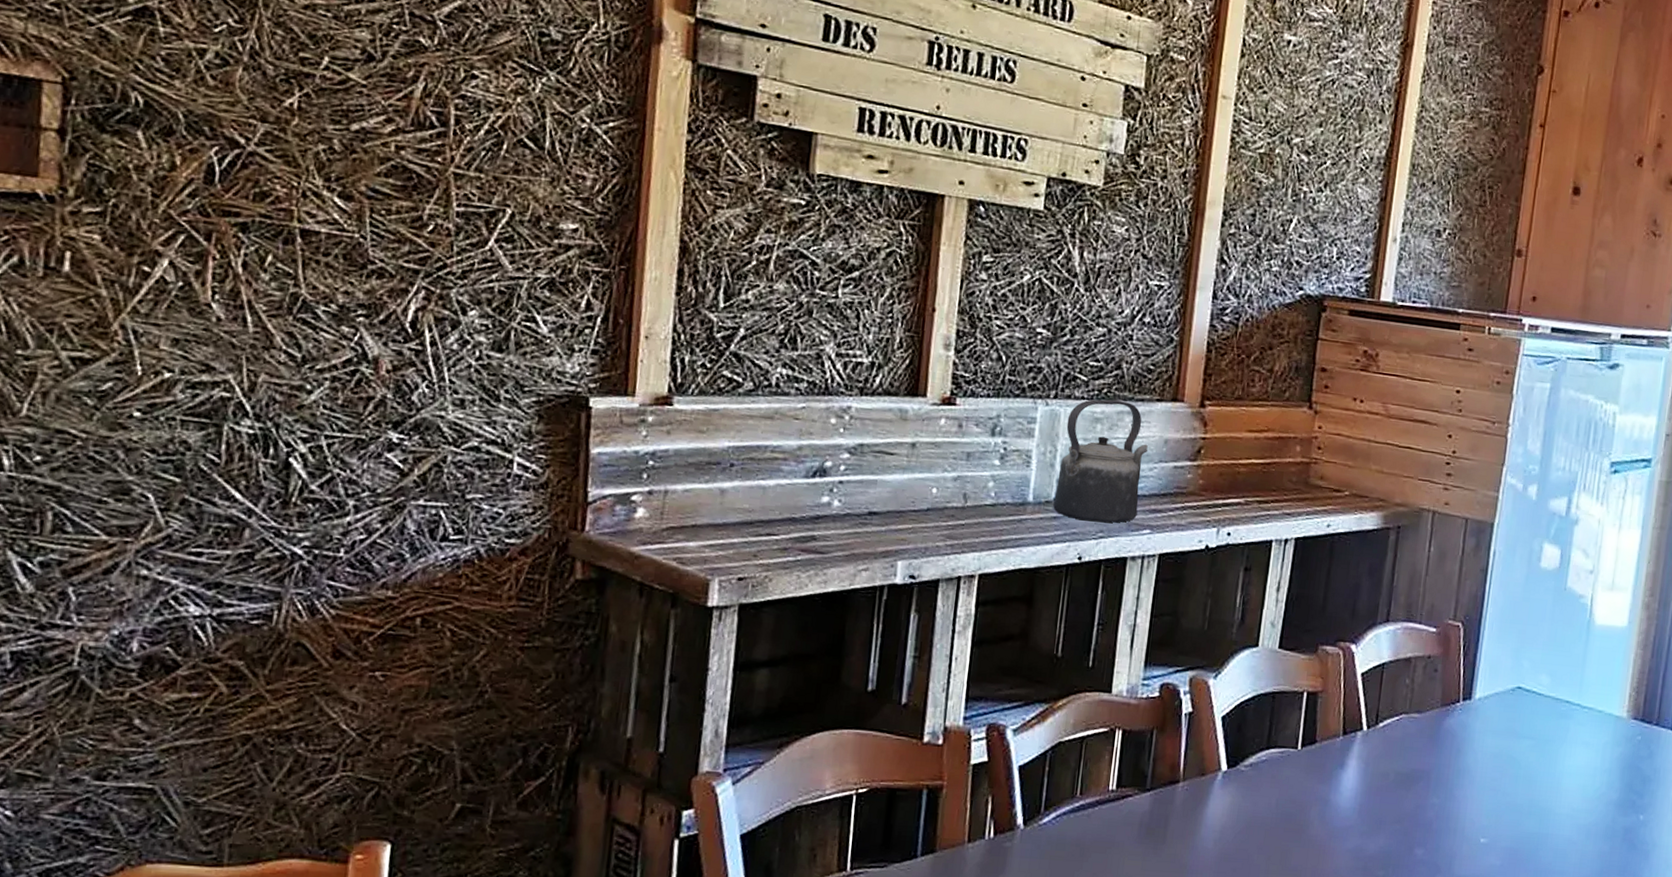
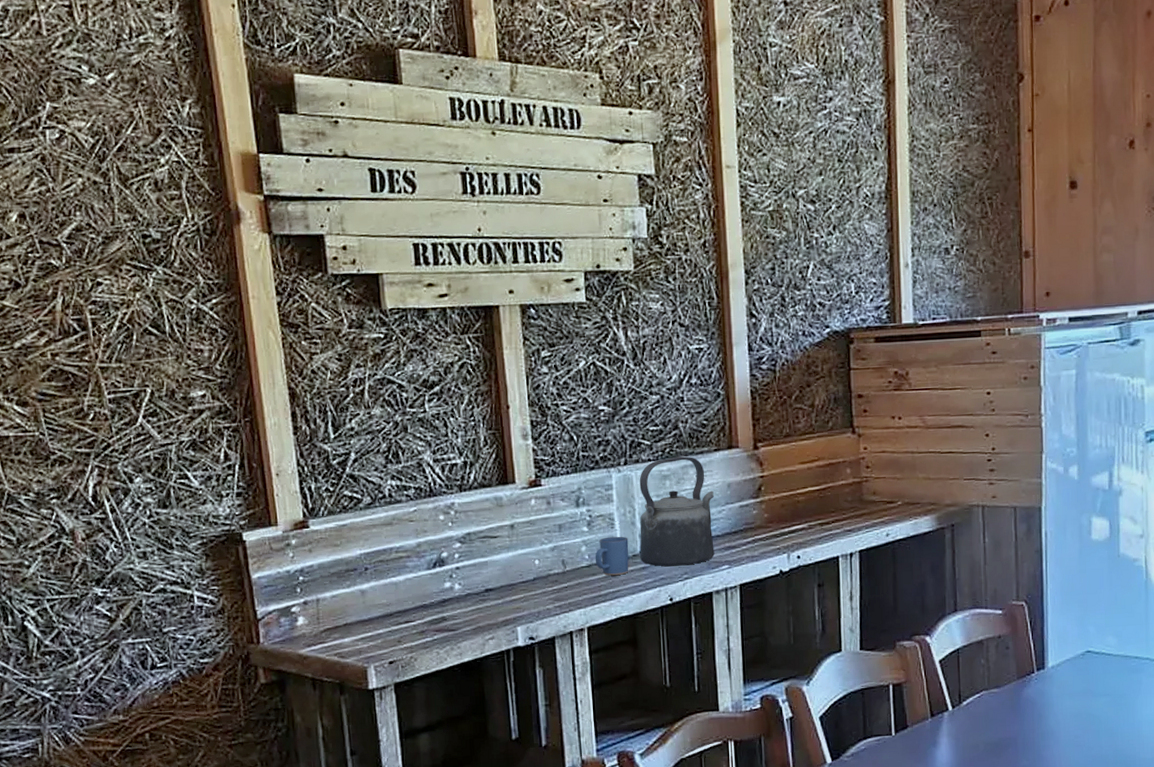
mug: none [1001,475,1044,522] -> present [595,536,629,576]

